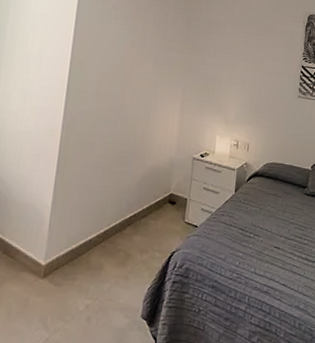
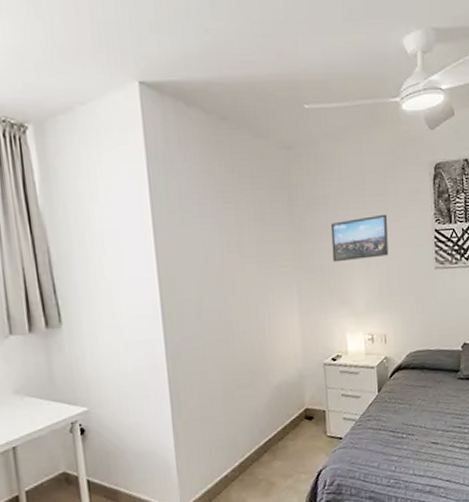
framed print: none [215,44,265,79] -> present [330,214,389,263]

